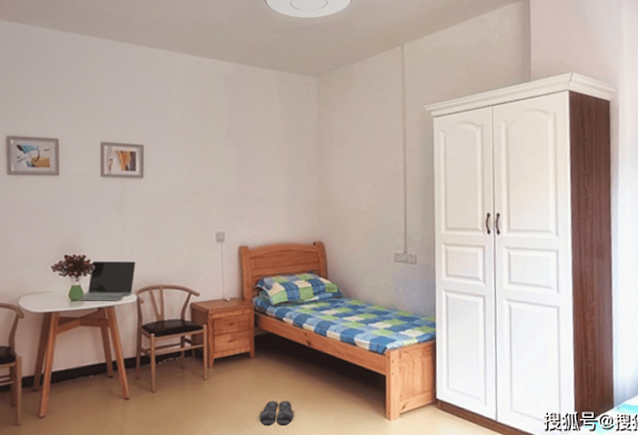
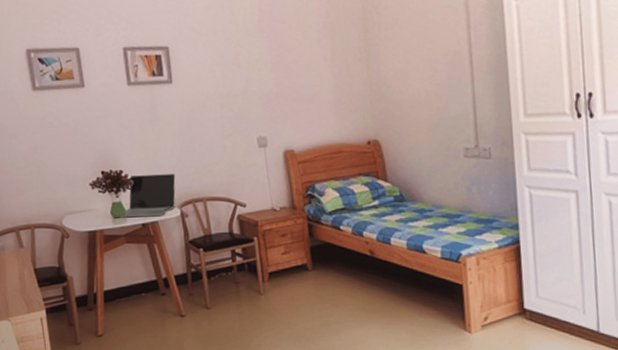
slippers: present [259,401,294,425] -> none [323,314,362,340]

